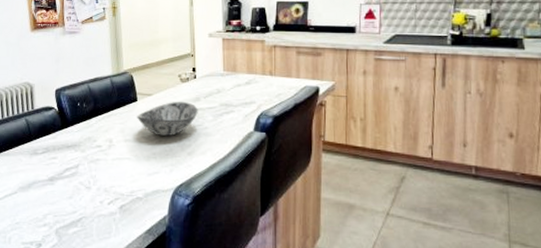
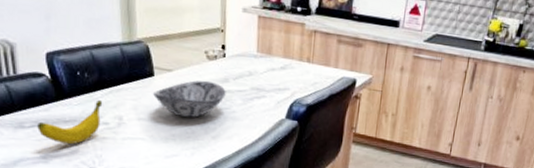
banana: none [47,125,97,166] -> present [37,99,103,144]

